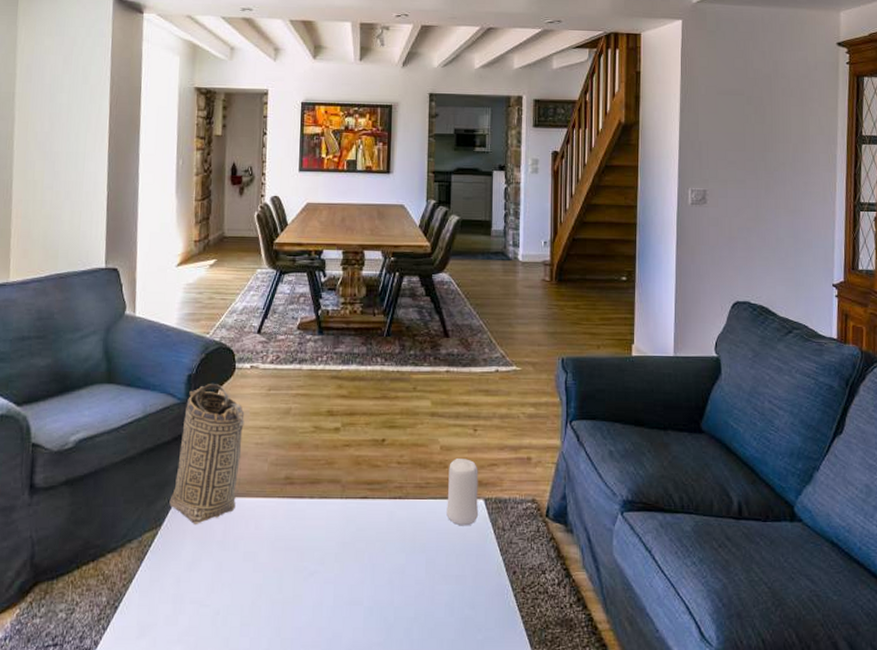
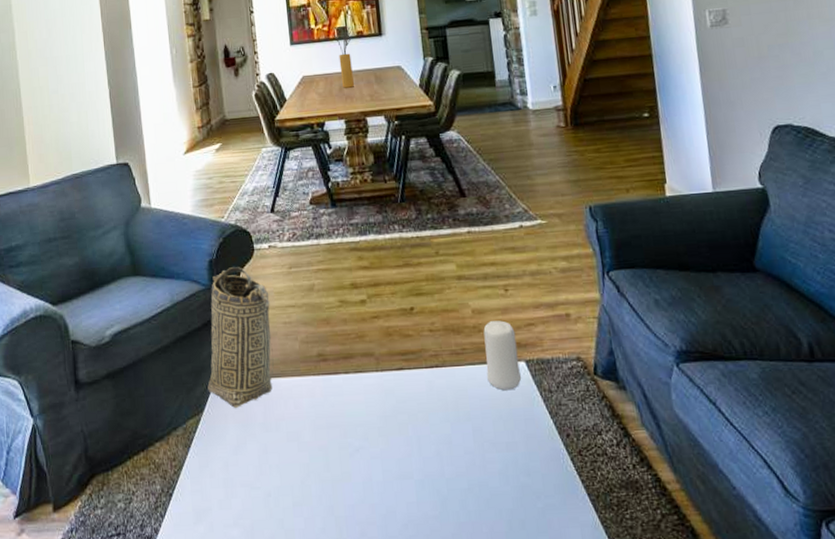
vase: none [343,158,364,220] -> present [334,25,354,88]

